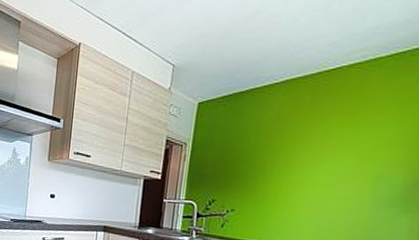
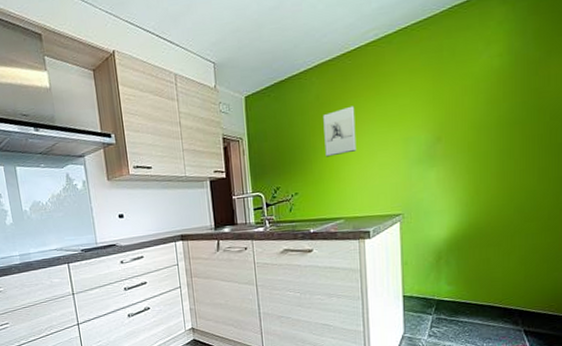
wall sculpture: none [274,129,321,179] -> present [323,106,357,157]

